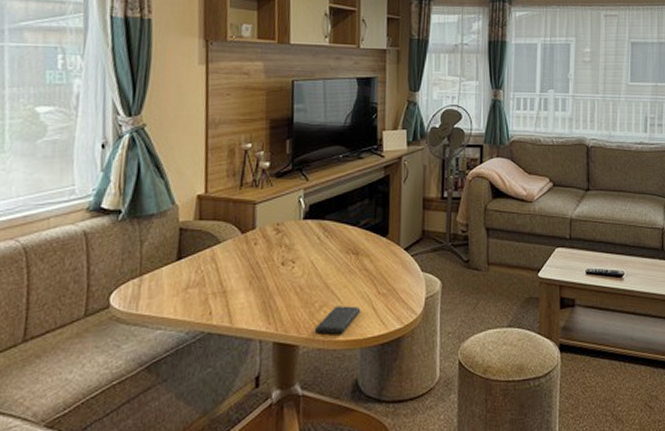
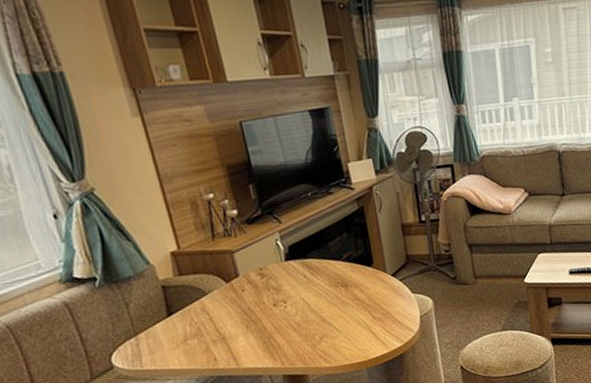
smartphone: present [314,306,361,334] -> none [319,333,361,362]

